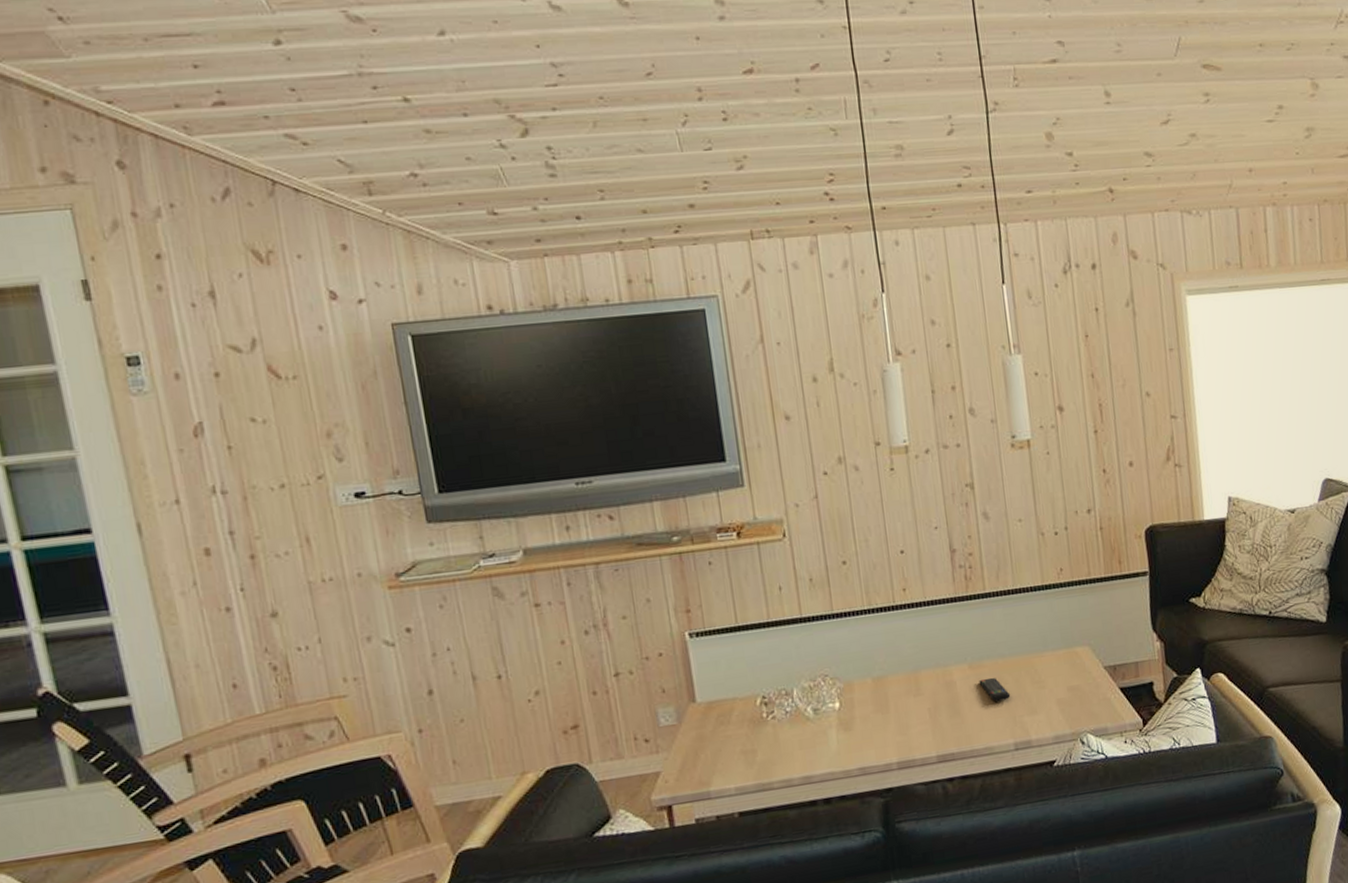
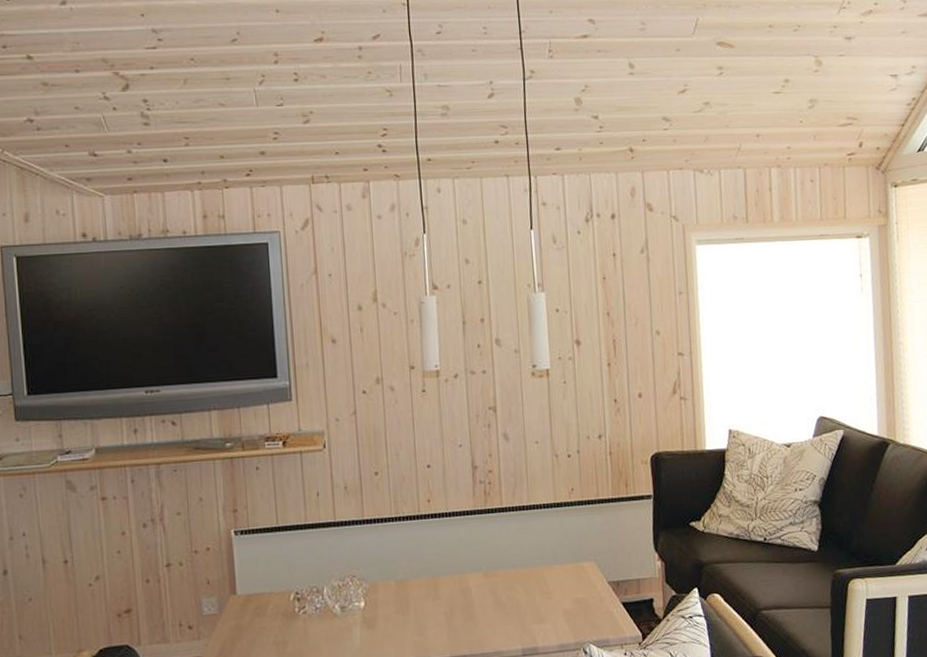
remote control: present [979,677,1011,701] -> none [492,586,521,609]

